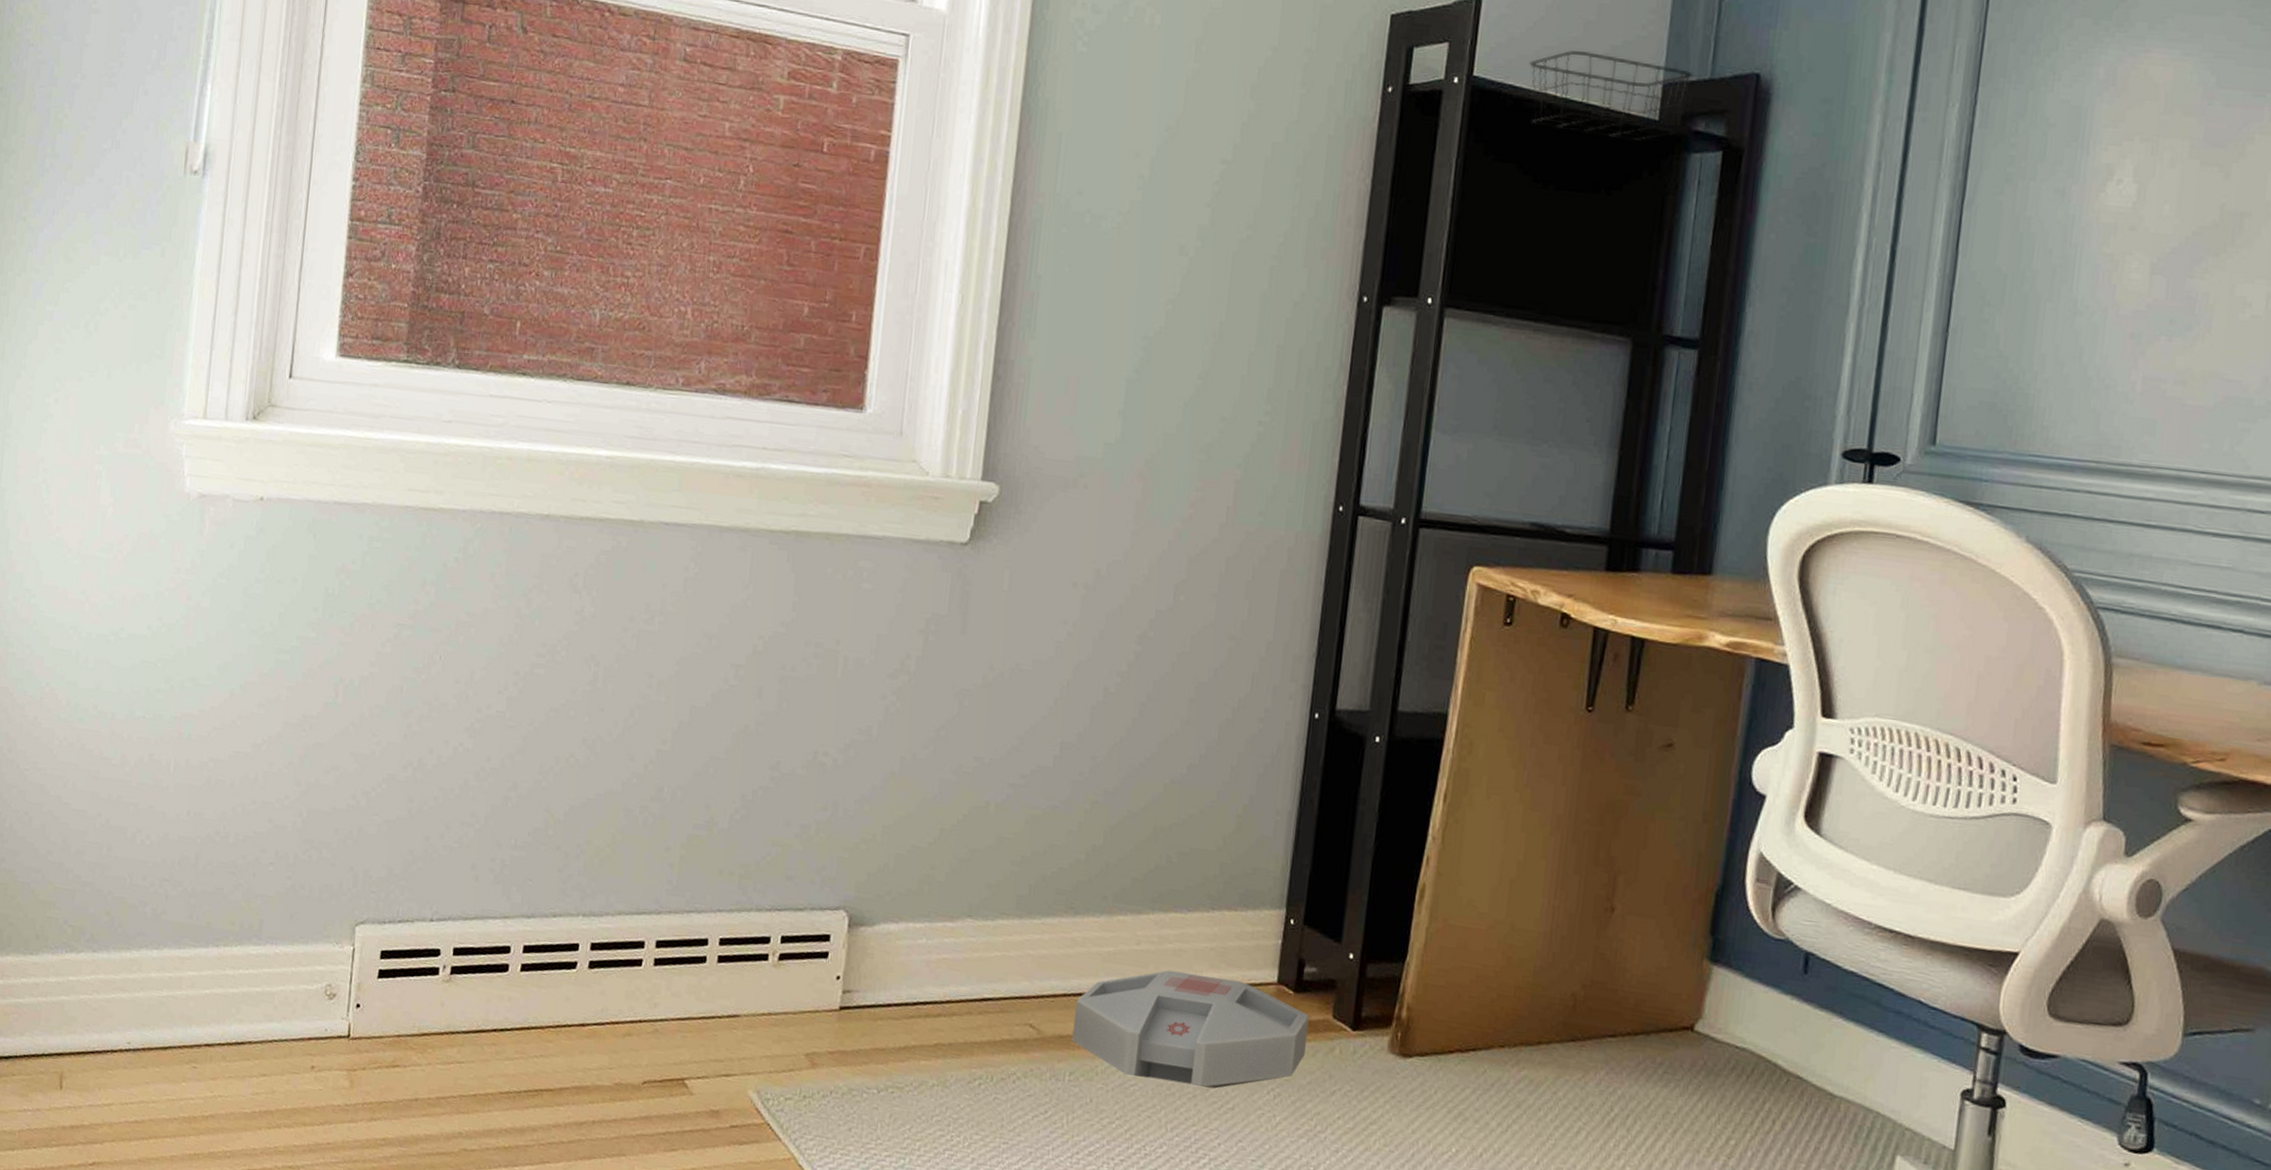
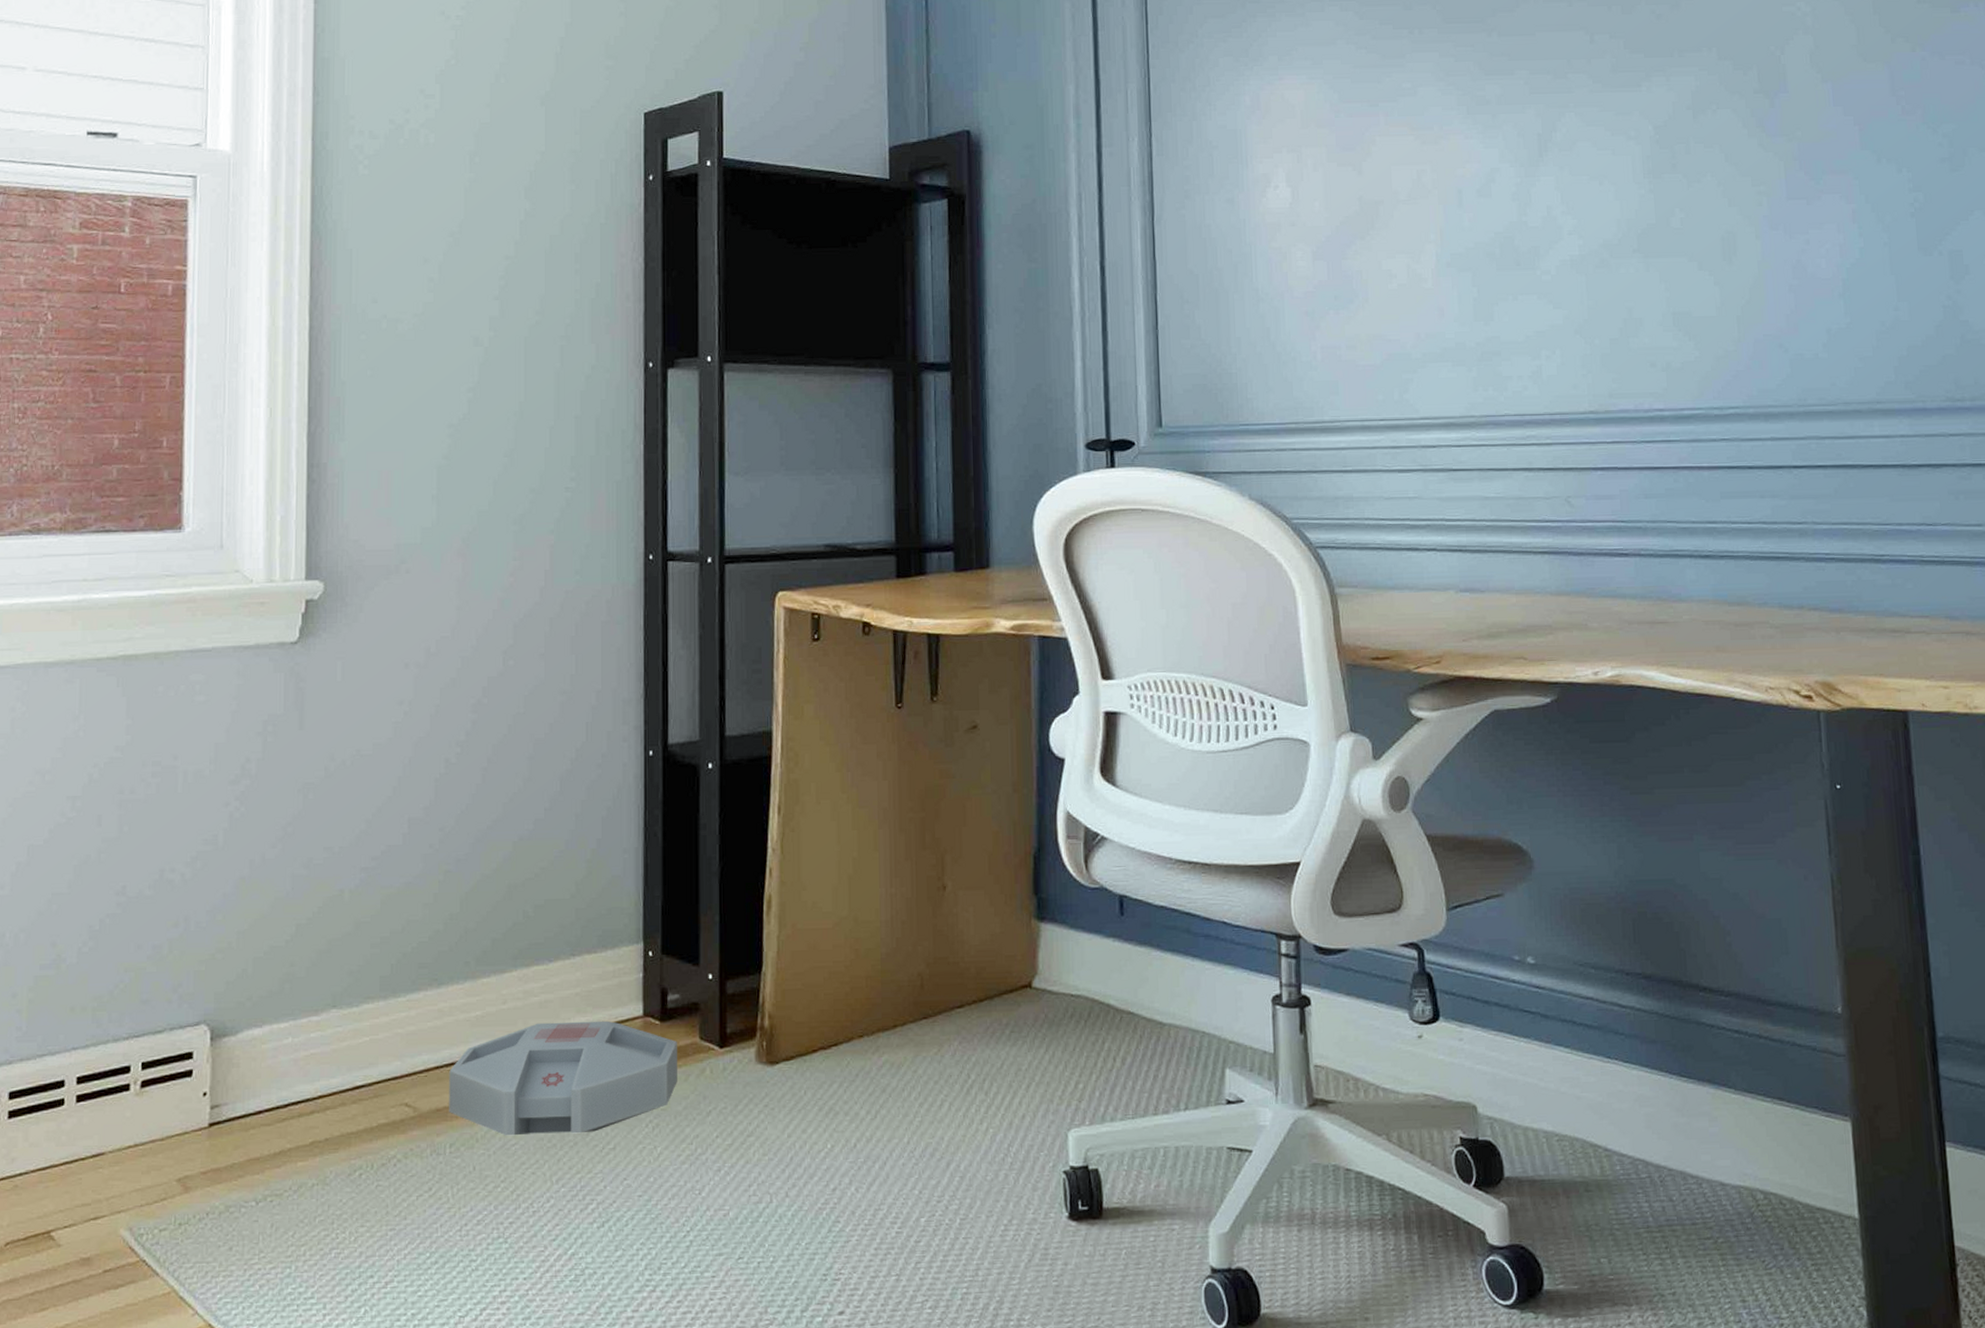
basket: present [1529,49,1692,142] -> none [771,126,912,199]

